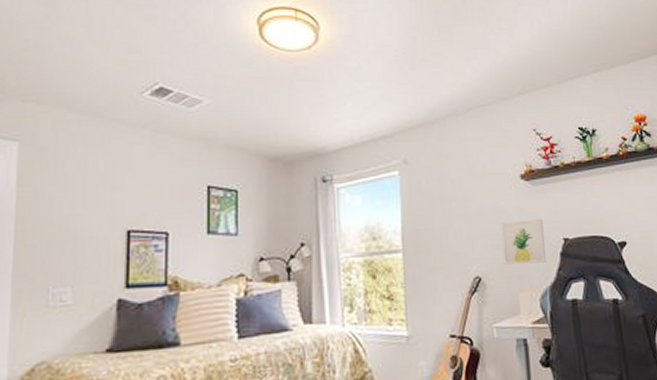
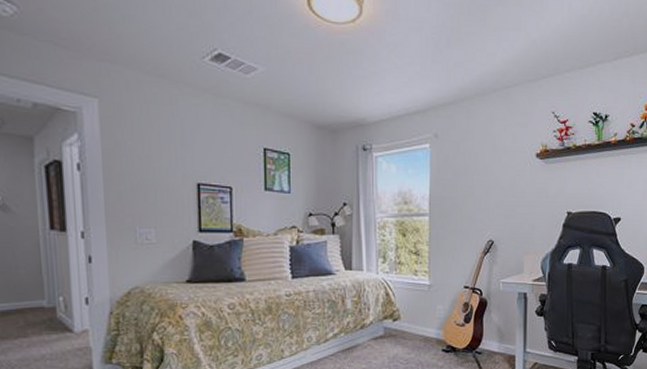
wall art: present [500,218,546,265] -> none [513,193,551,232]

